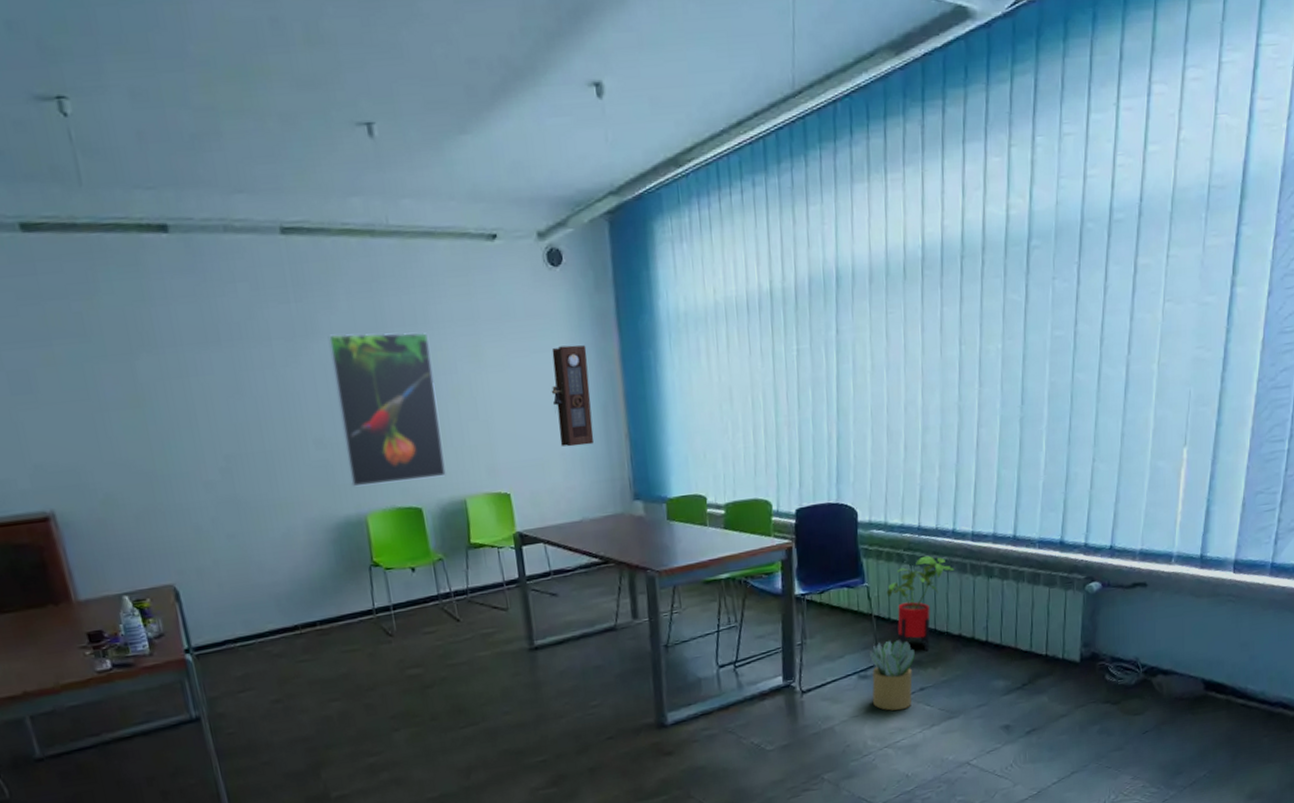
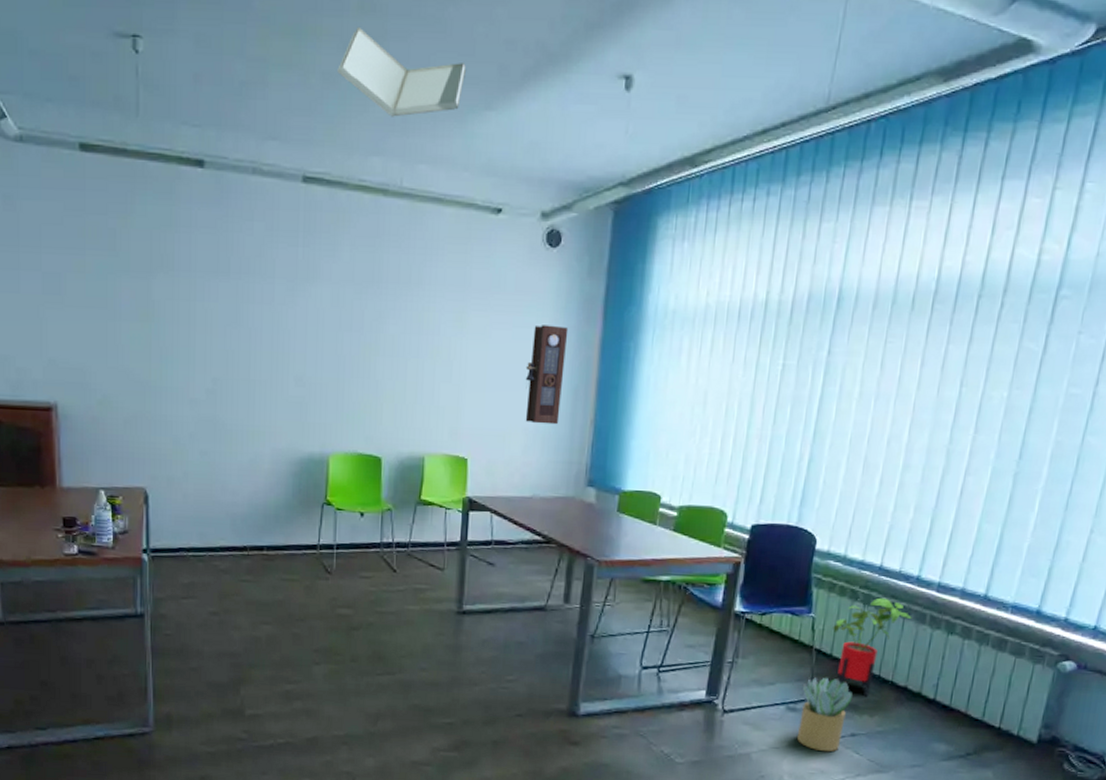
ceiling light: none [294,61,433,153] -> present [337,26,467,117]
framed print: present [327,332,447,487] -> none [321,281,419,431]

